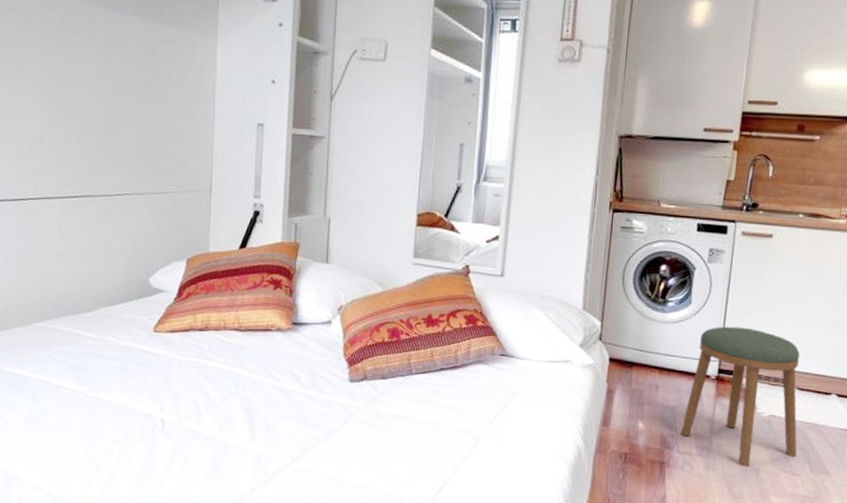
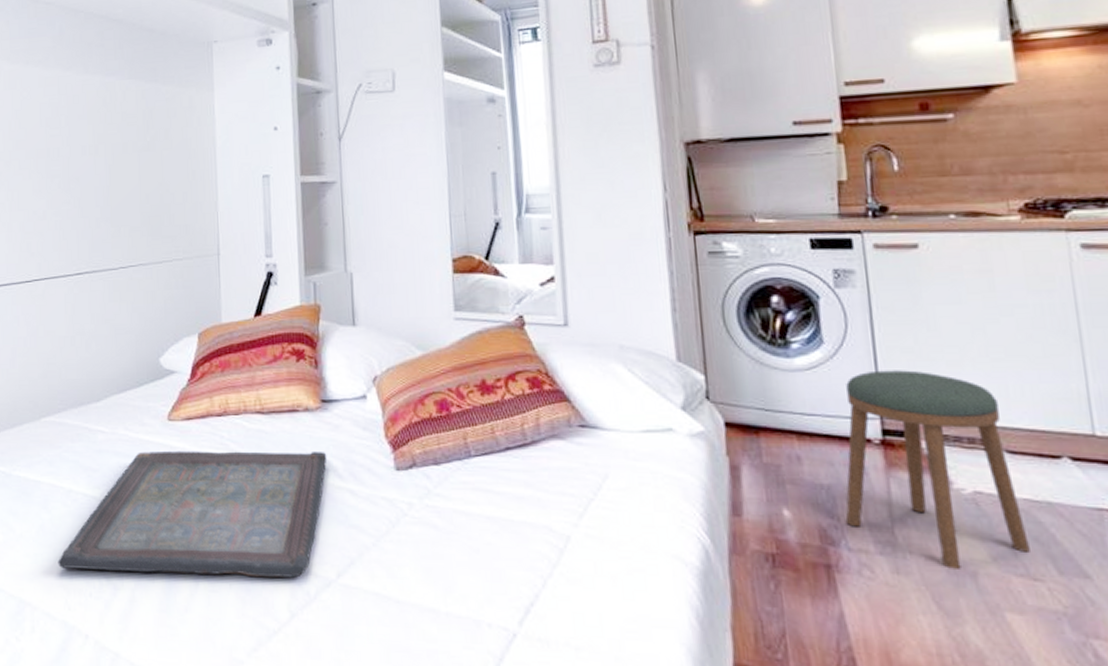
serving tray: none [45,356,293,462] -> present [58,450,328,578]

